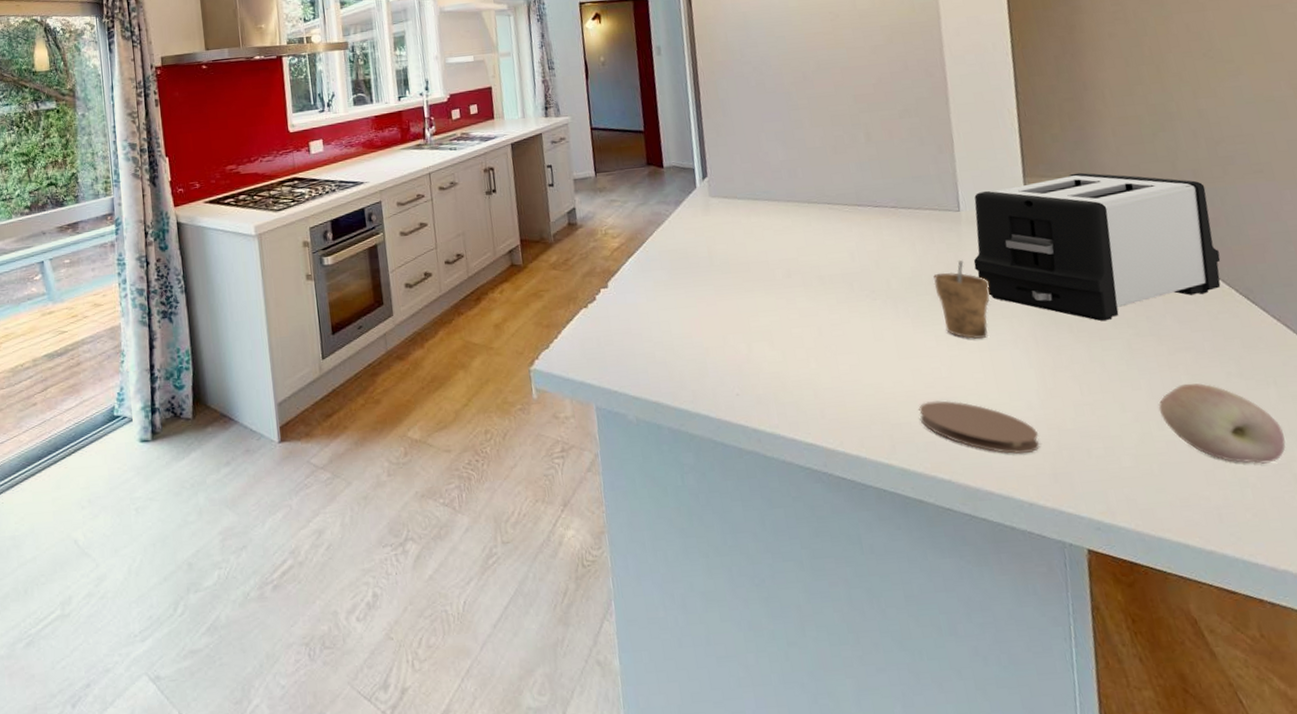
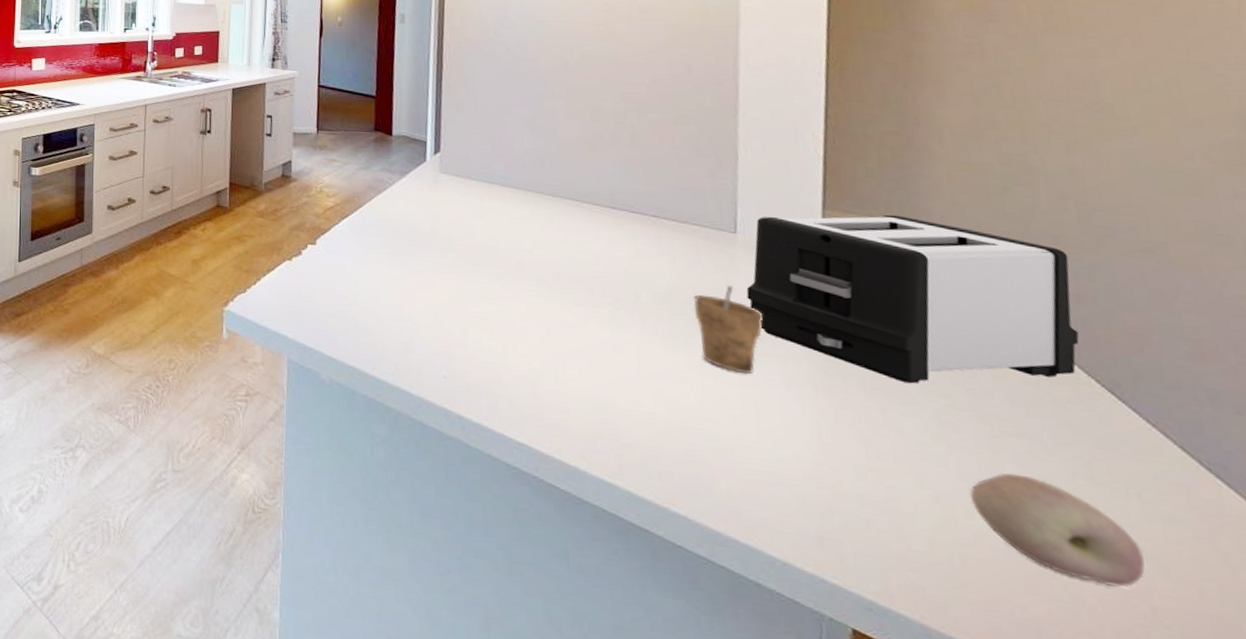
coaster: present [919,400,1040,454] -> none [656,427,806,509]

